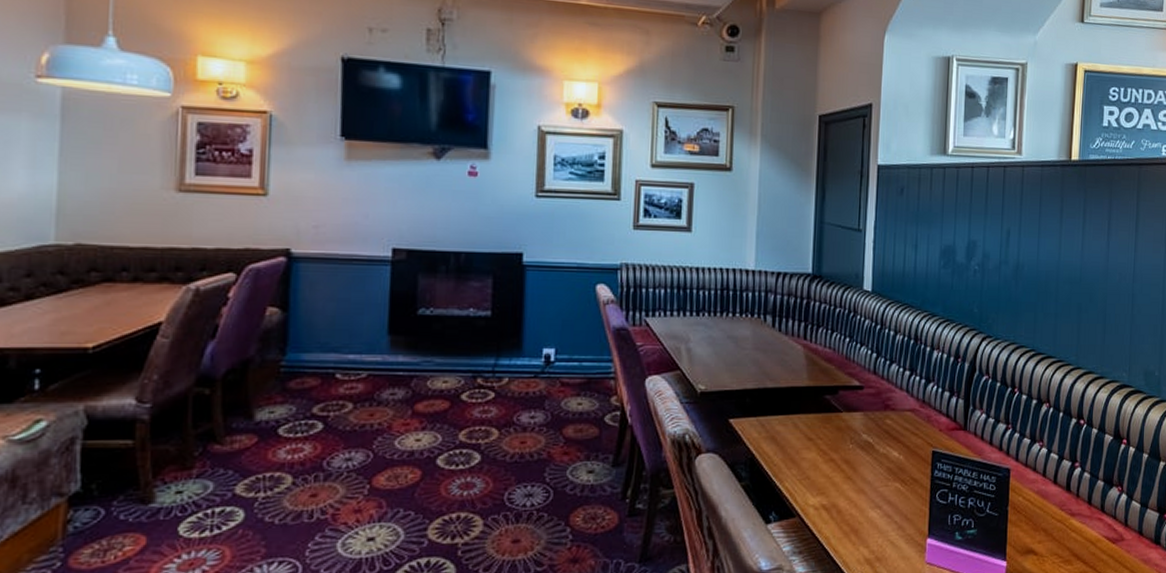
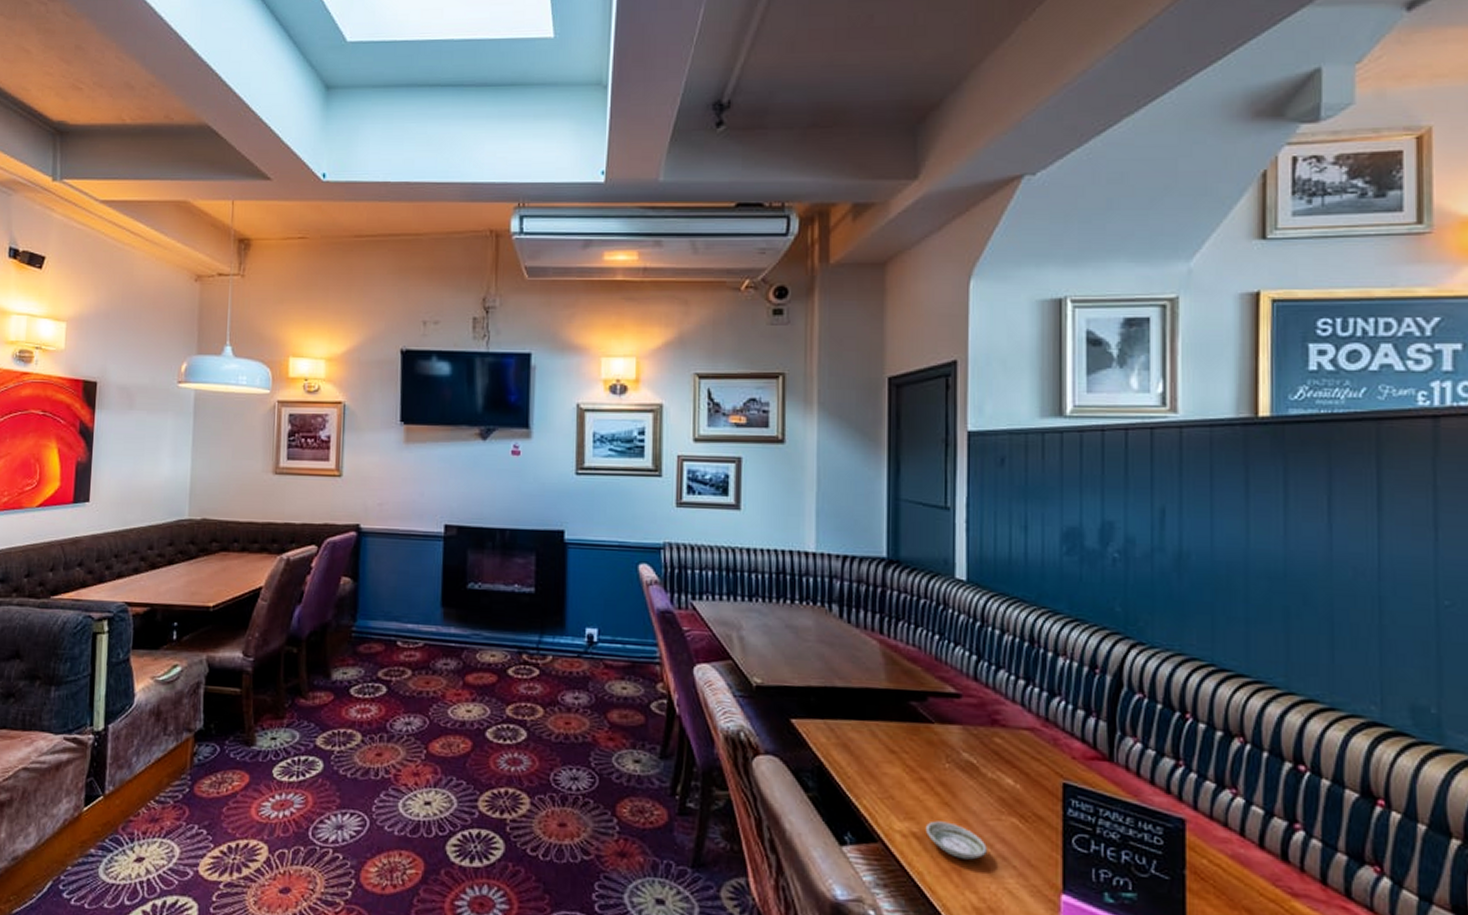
saucer: none [832,492,877,522] -> present [925,820,987,860]

